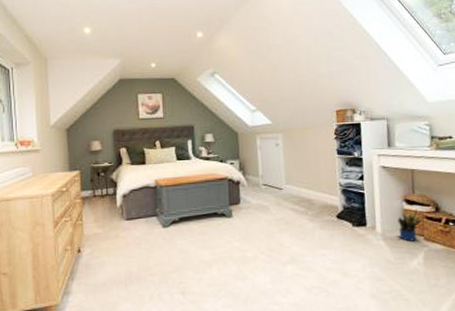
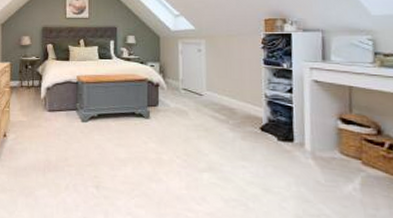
potted plant: present [397,208,422,241] -> none [330,129,360,164]

